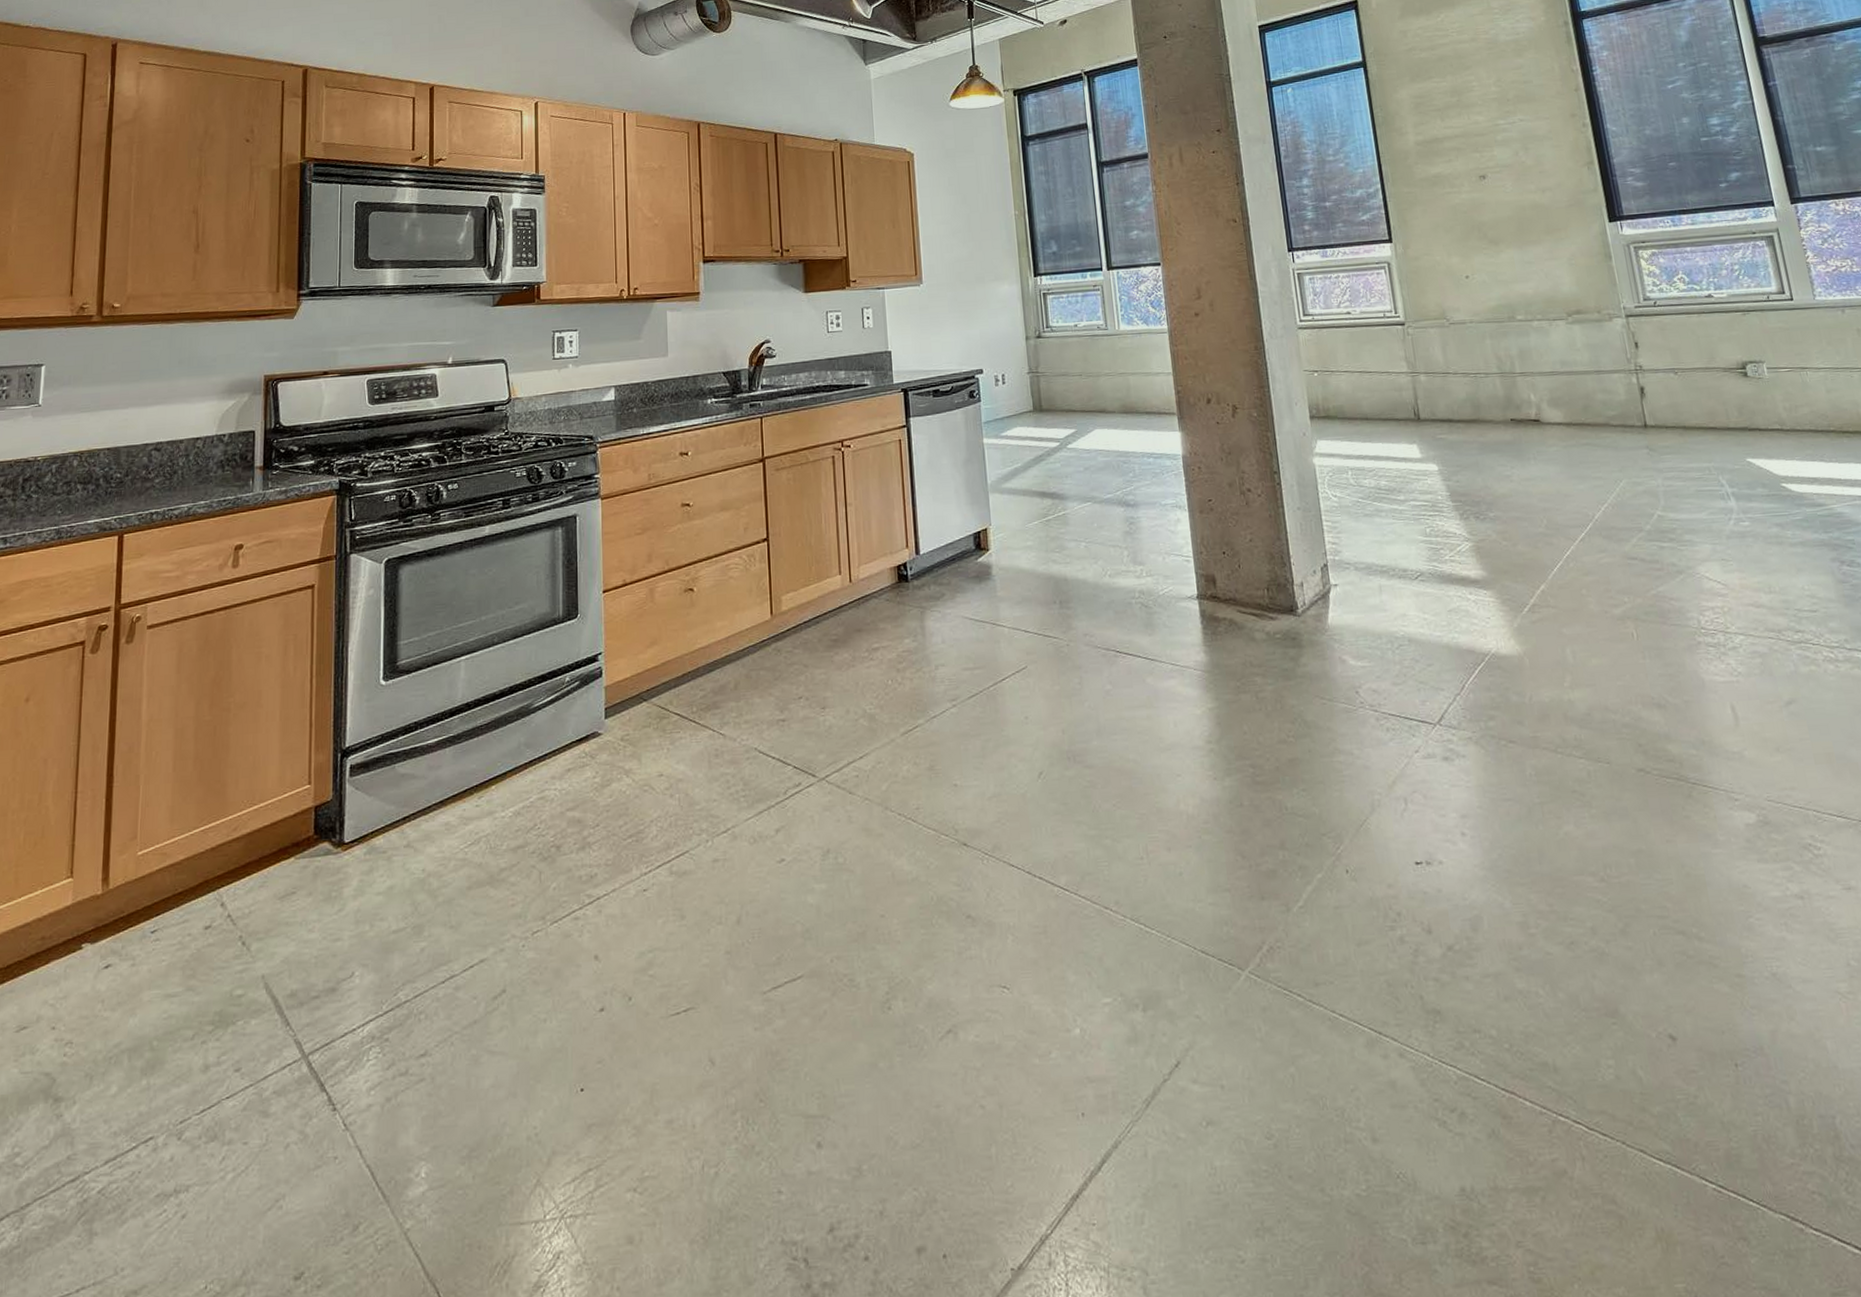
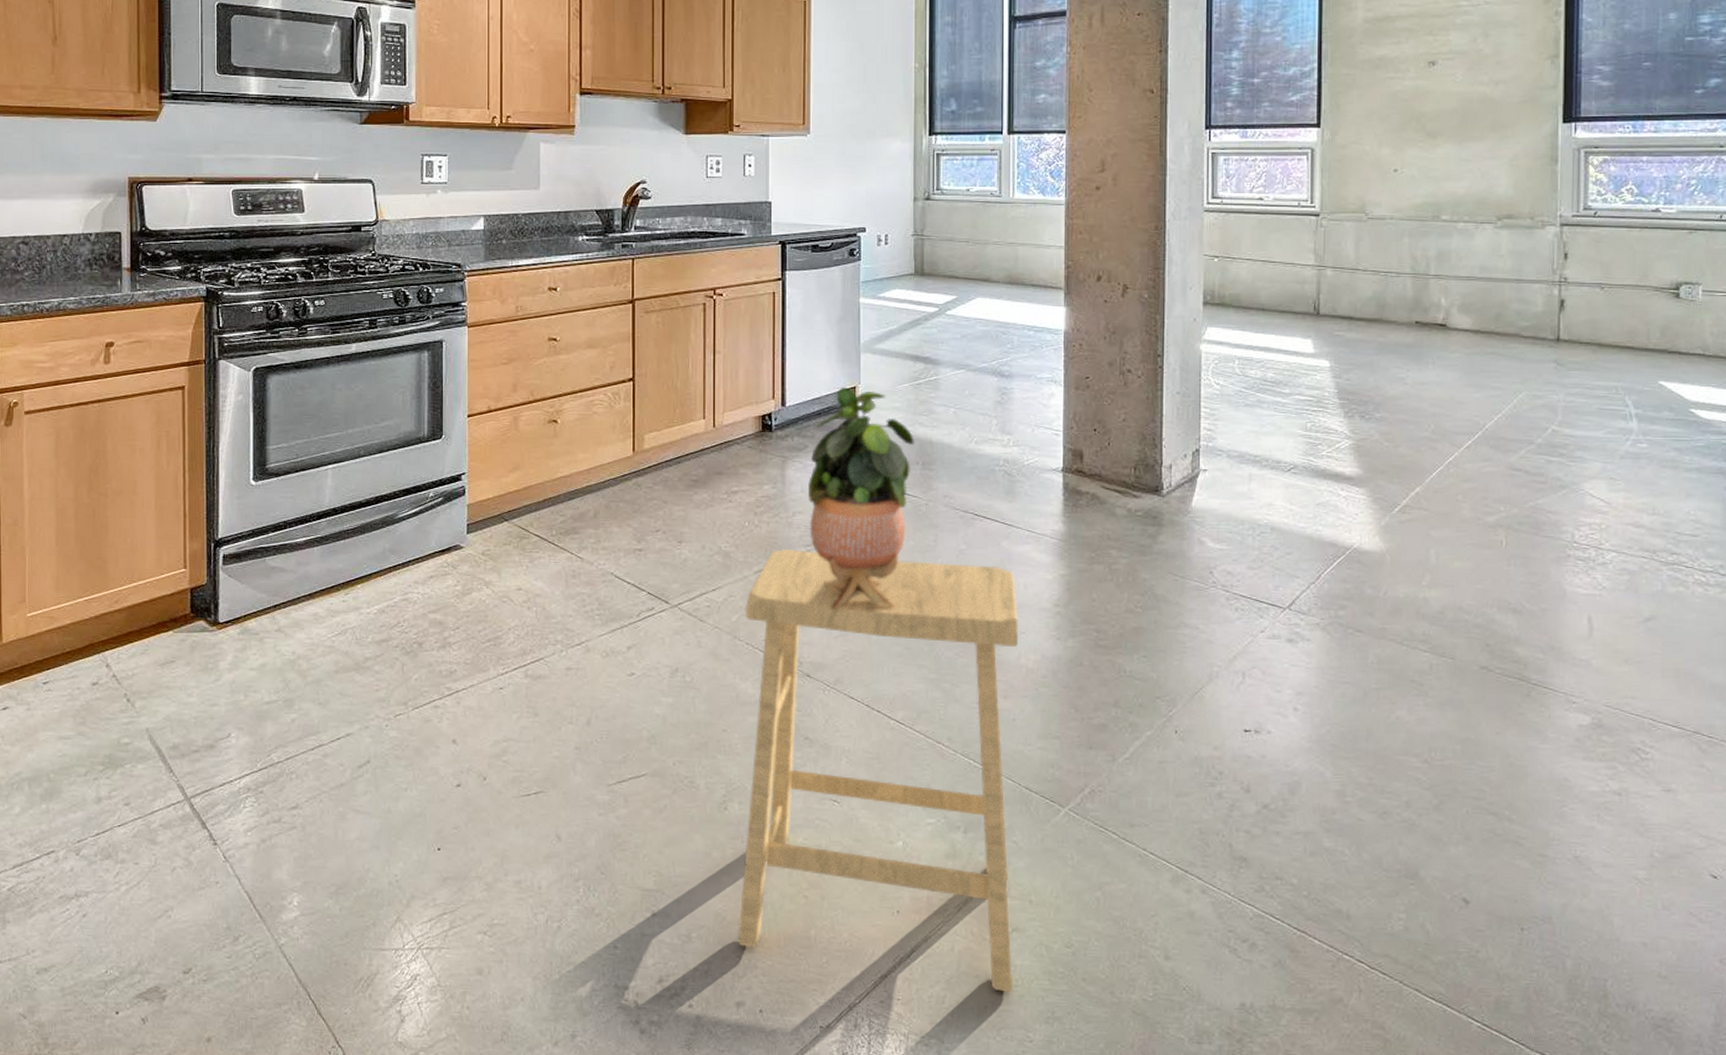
stool: none [894,704,1216,1202] -> present [738,549,1019,992]
potted plant: none [948,530,1051,767] -> present [807,387,914,609]

